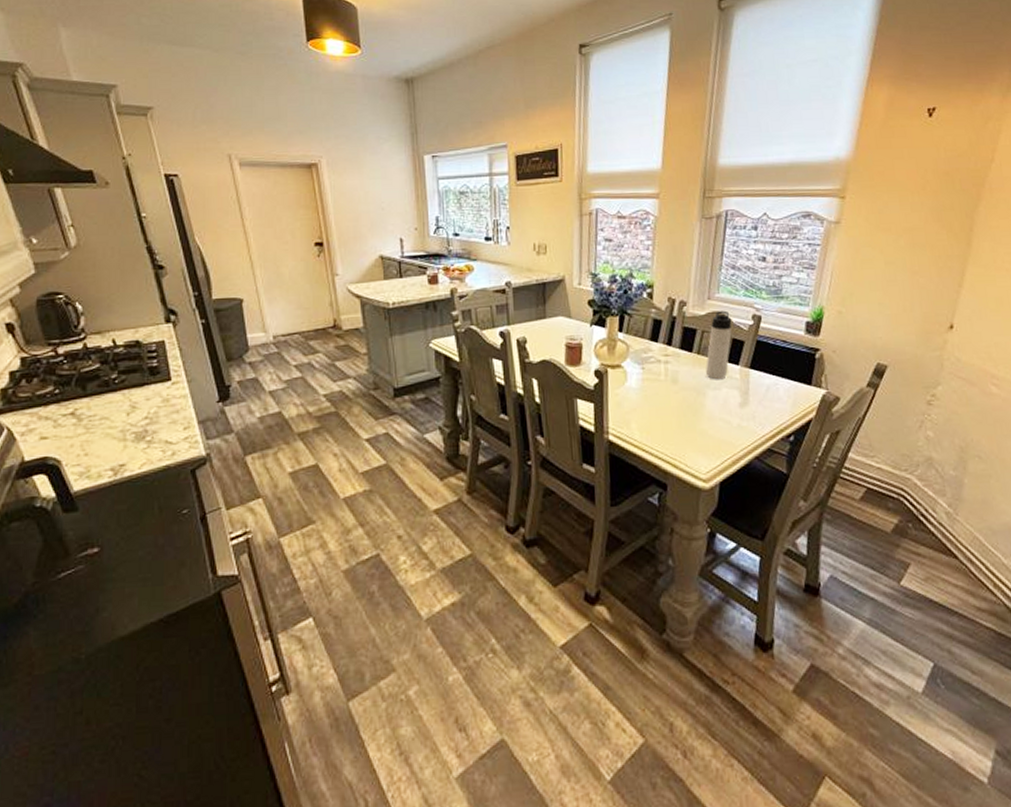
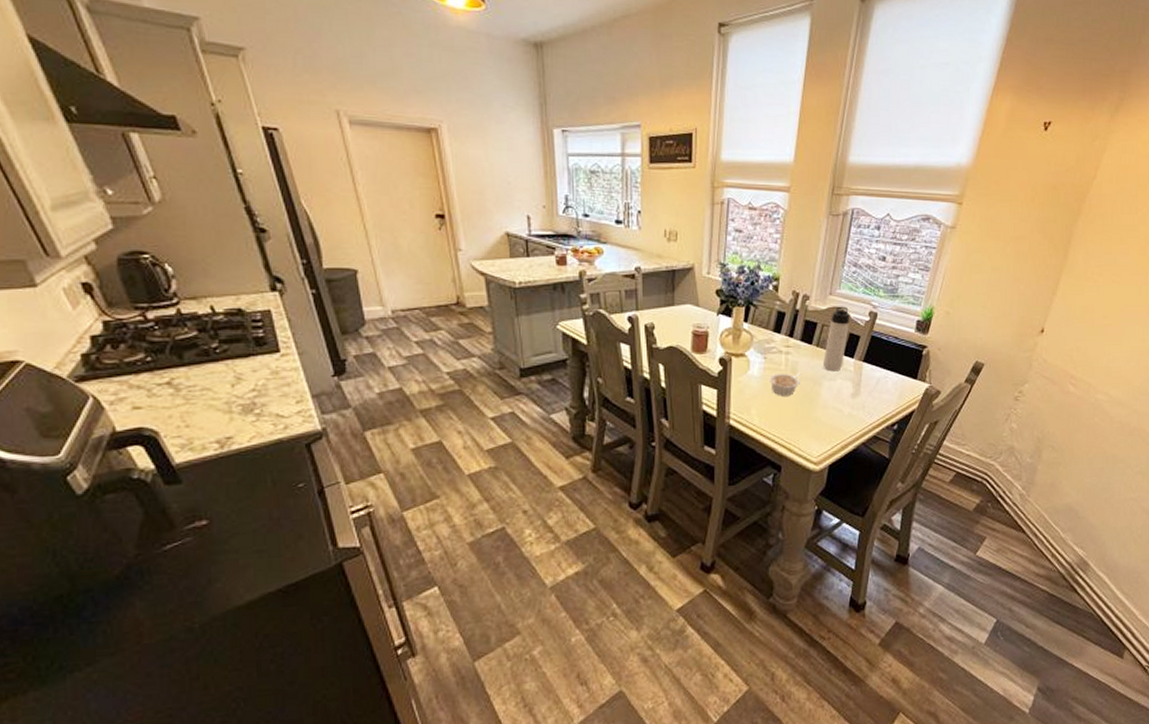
legume: none [648,382,683,408] -> present [769,372,801,396]

